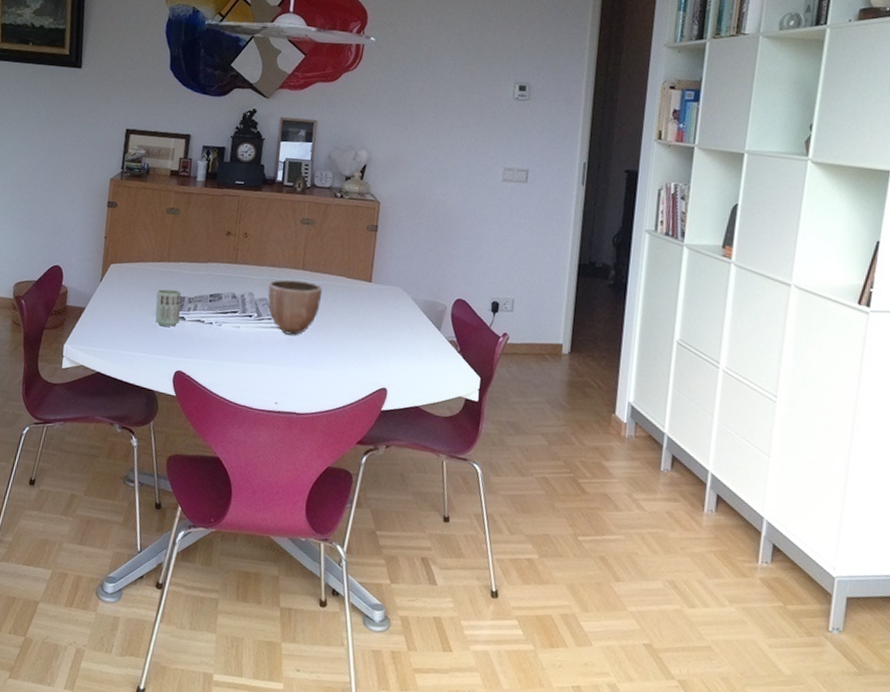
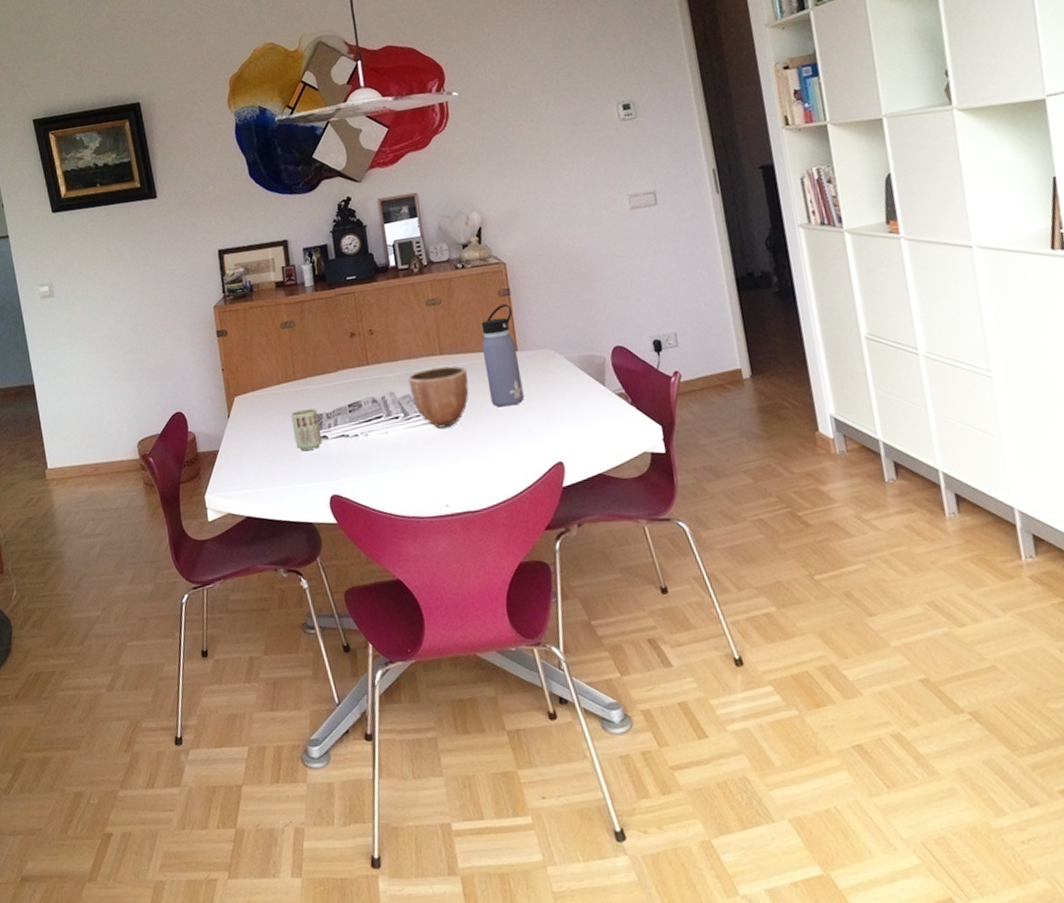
water bottle: none [337,238,376,330] -> present [481,304,524,407]

